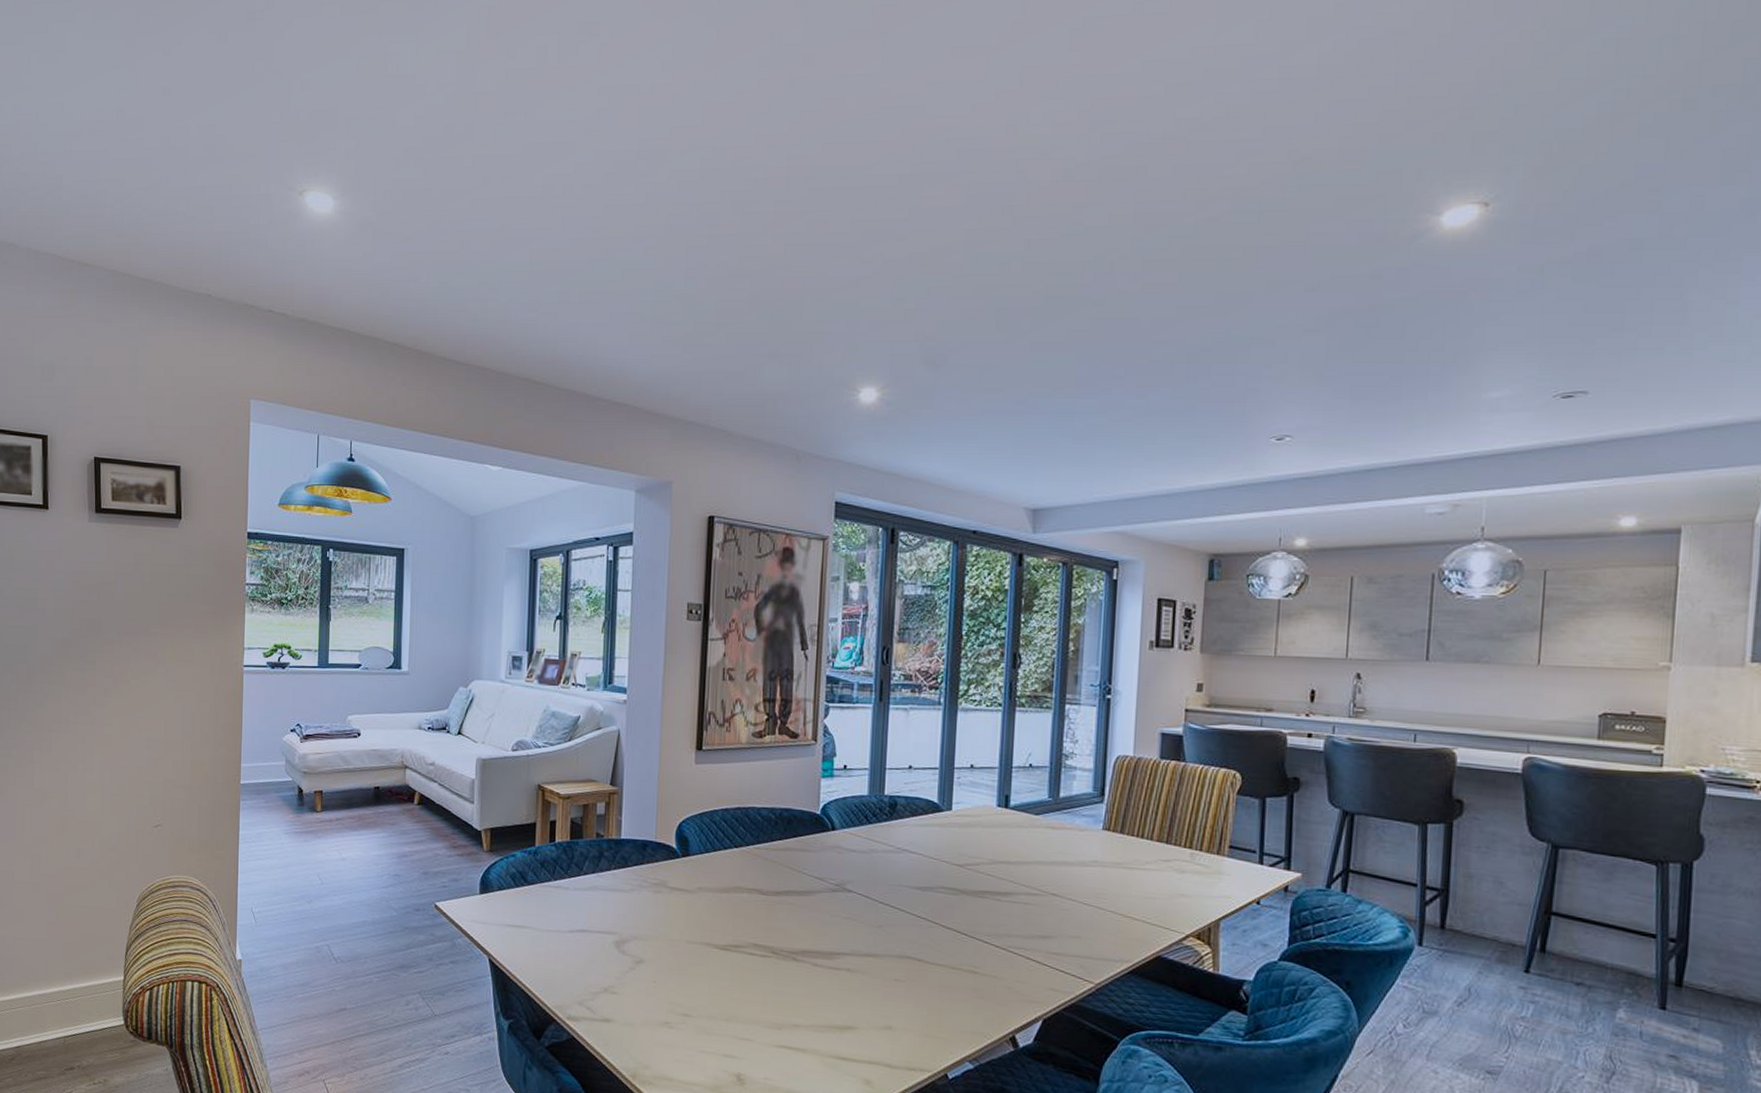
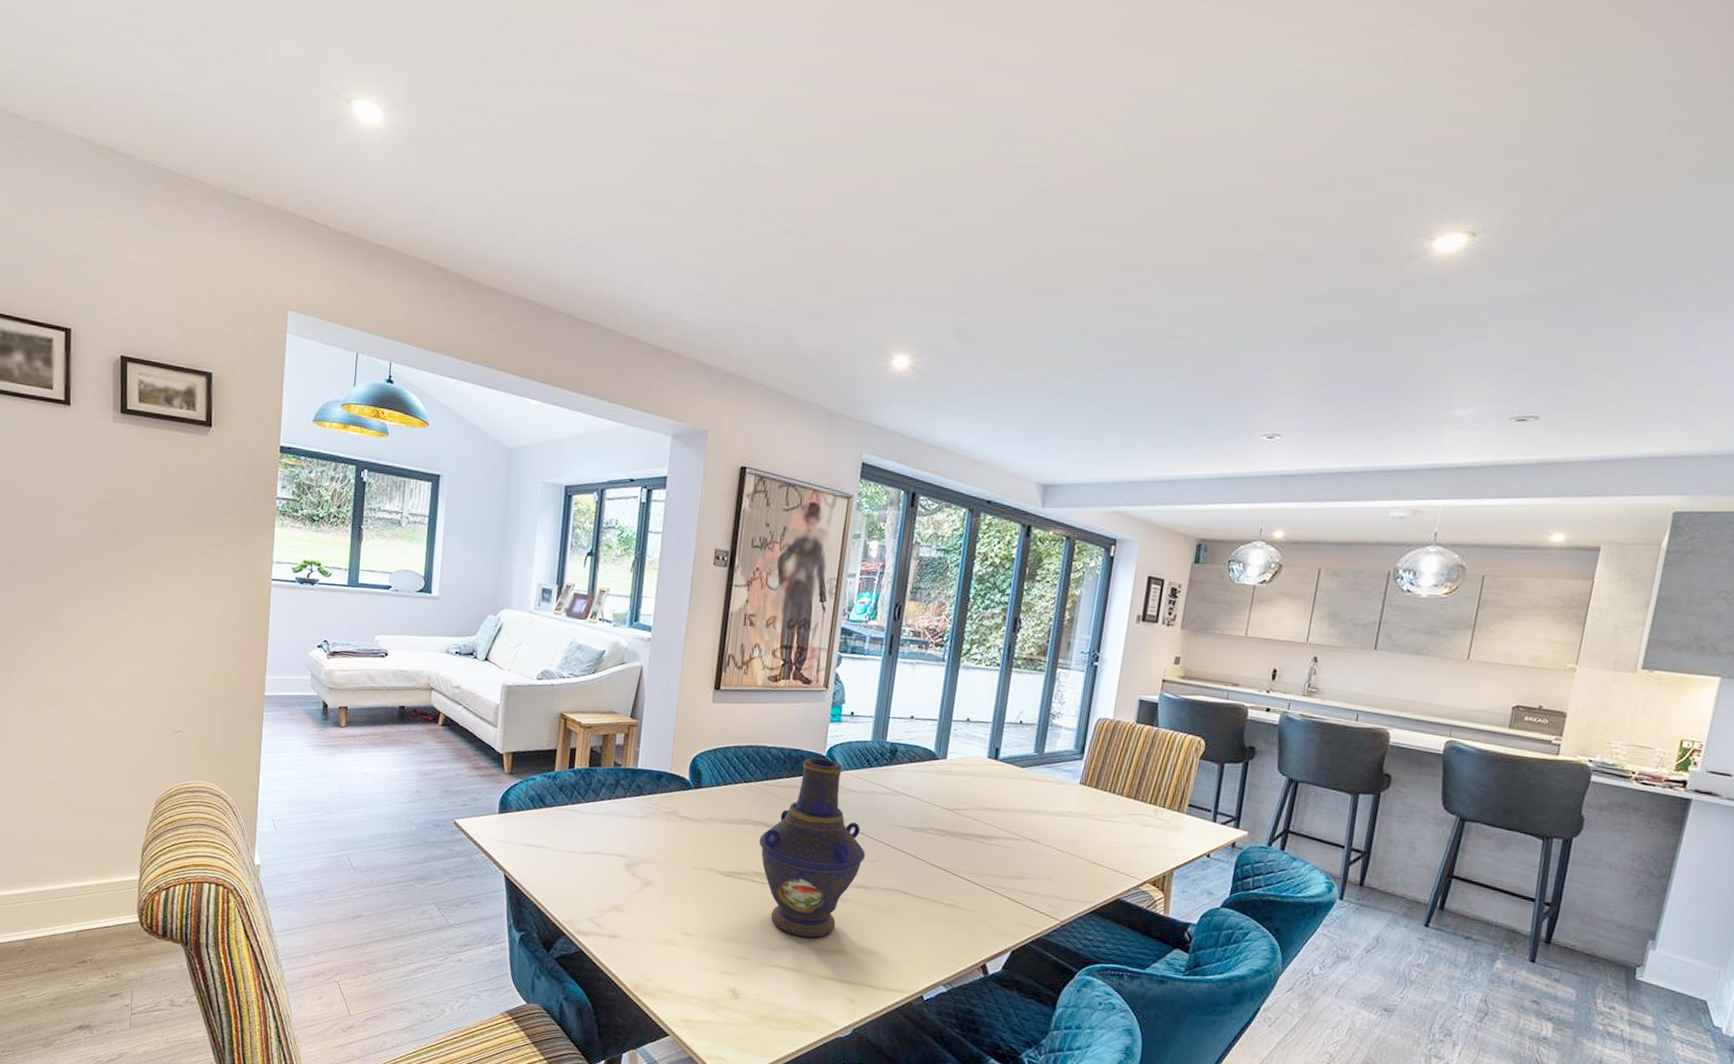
vase: none [754,816,872,1014] -> present [759,757,866,938]

